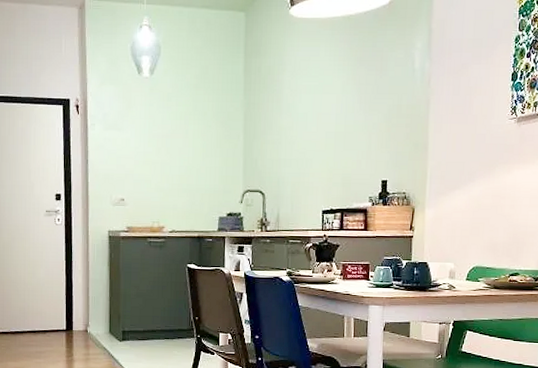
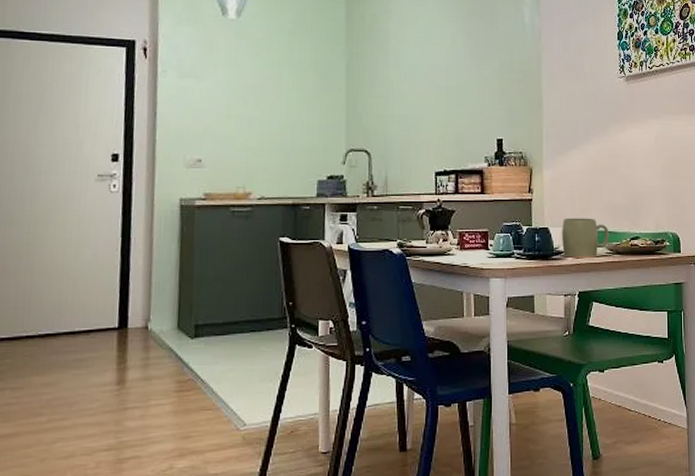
mug: none [440,254,488,292] -> present [562,218,609,259]

